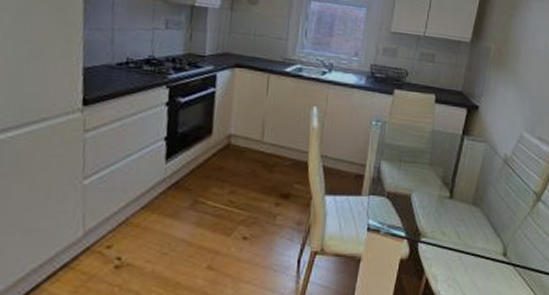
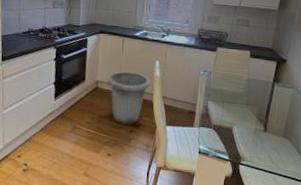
trash can: none [245,120,305,195] -> present [108,71,151,125]

